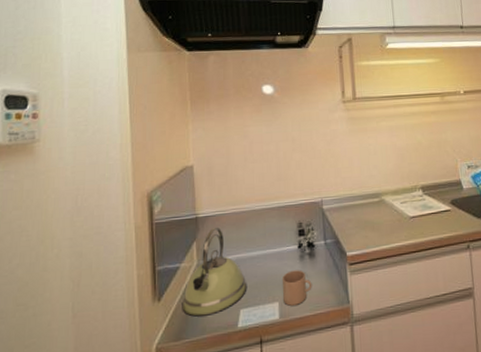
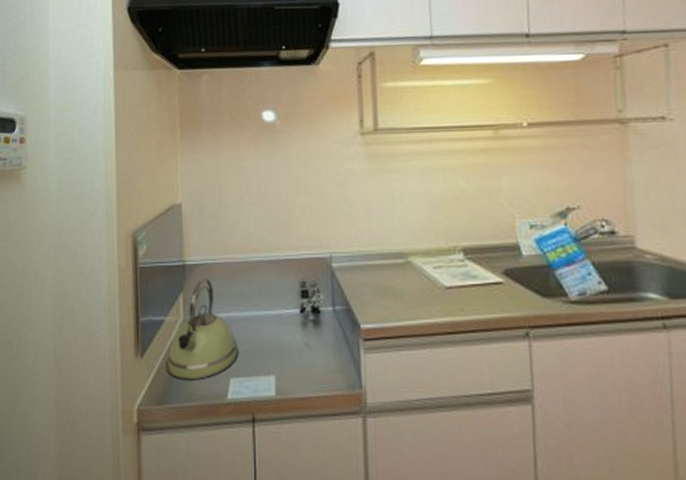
mug: present [281,270,312,306] -> none [279,339,316,382]

